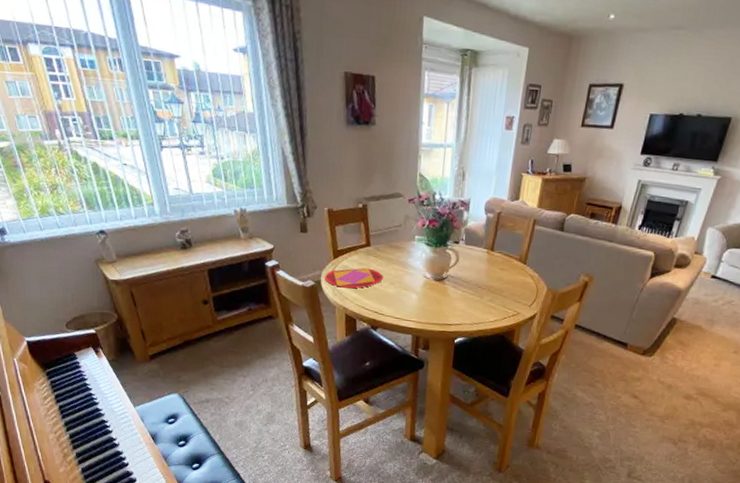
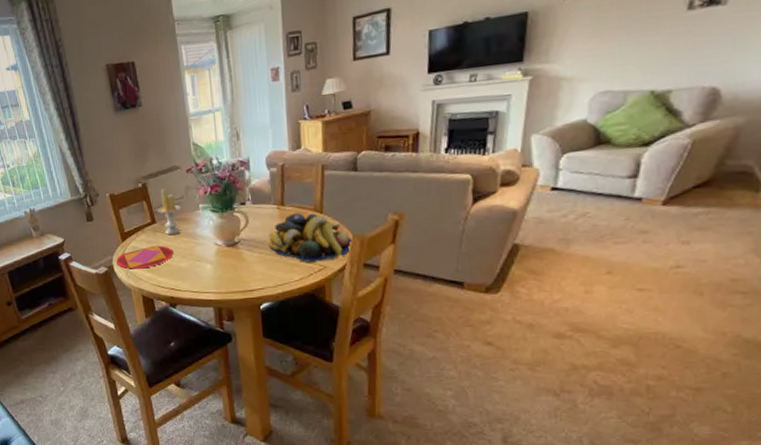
candle: none [374,213,398,261] -> present [158,189,182,236]
fruit bowl: none [472,260,546,308] -> present [268,213,353,262]

